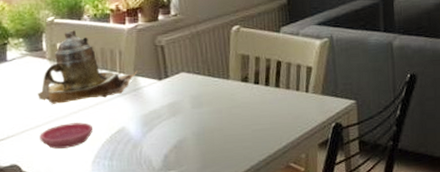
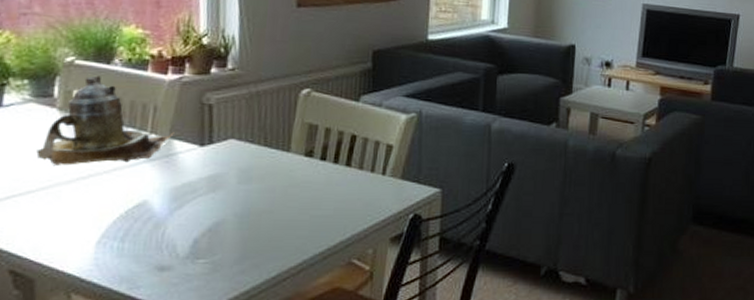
saucer: present [40,122,94,149] -> none [30,191,105,222]

